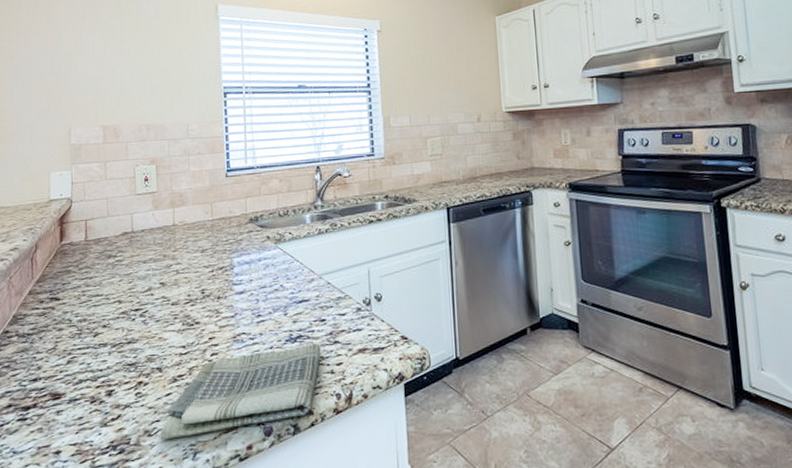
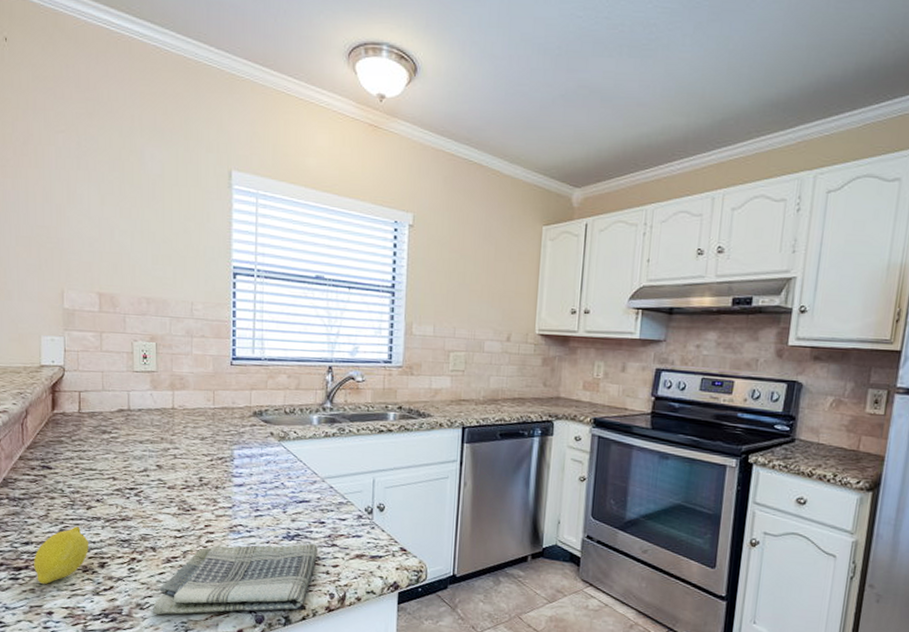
fruit: none [42,354,96,421] -> present [34,525,88,584]

